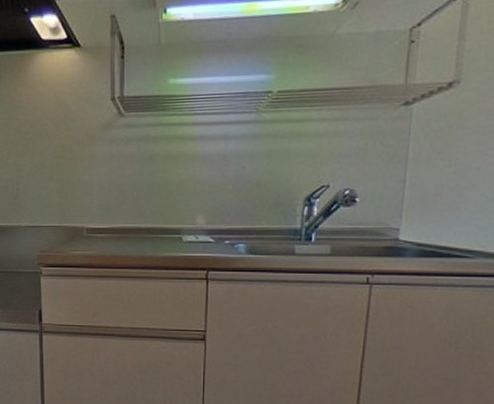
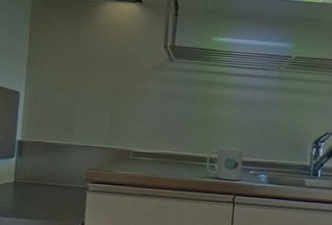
mug: none [171,215,216,254] -> present [206,148,244,181]

